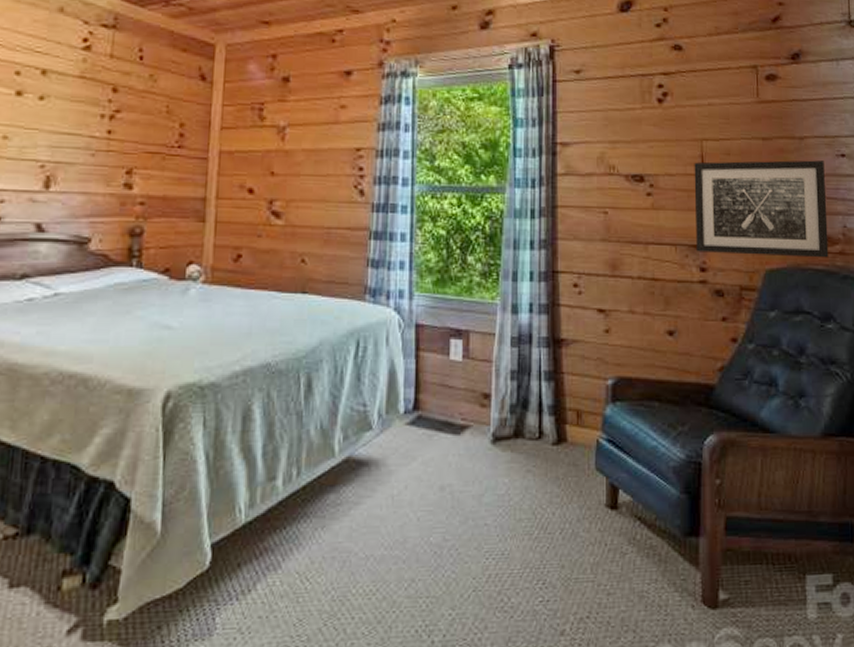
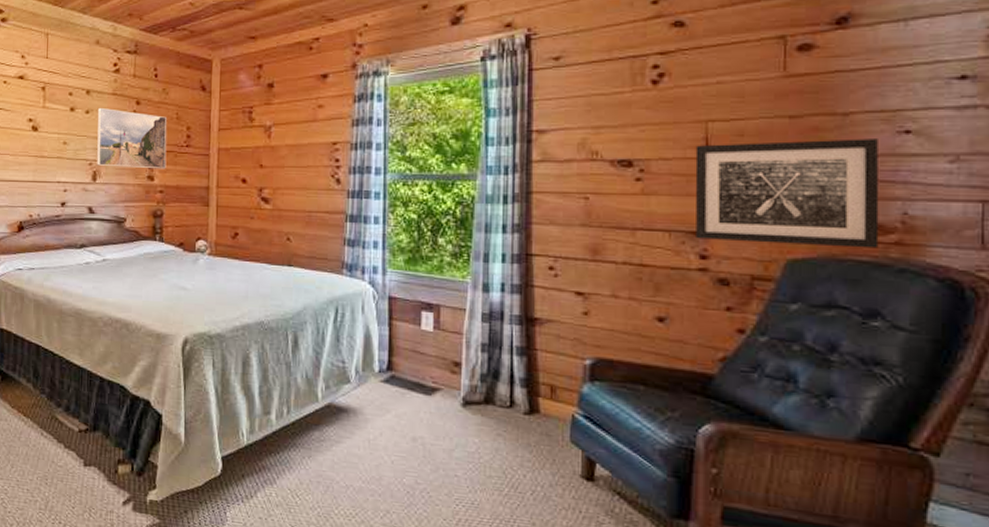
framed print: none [52,92,153,175] -> present [97,107,167,169]

